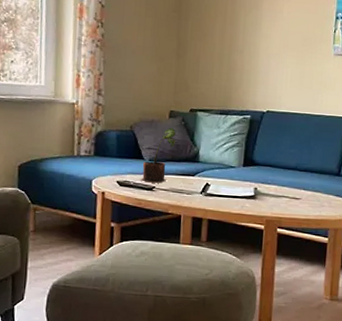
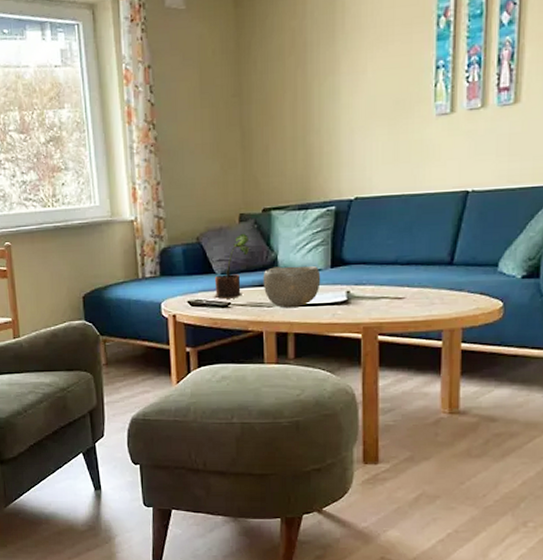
bowl: none [184,160,234,198] -> present [263,266,321,309]

